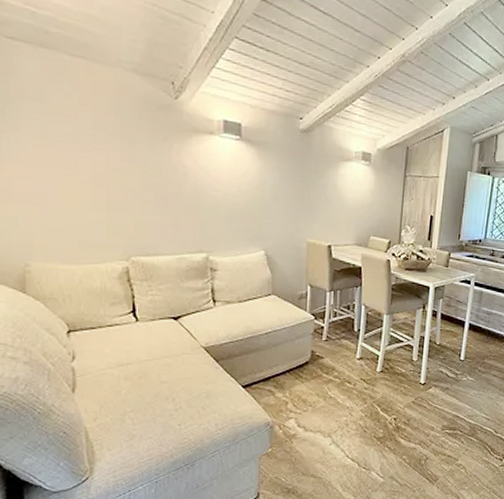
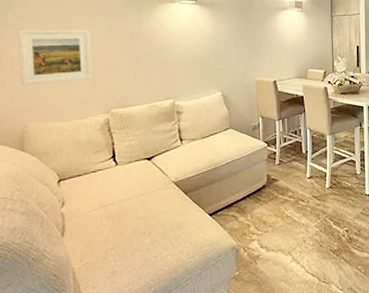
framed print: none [14,145,110,218] -> present [17,29,93,86]

